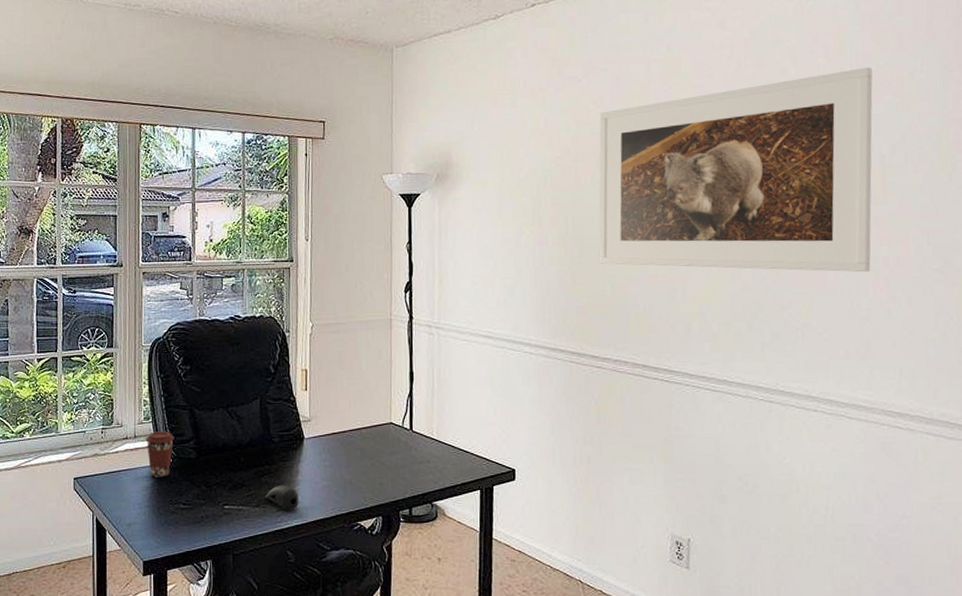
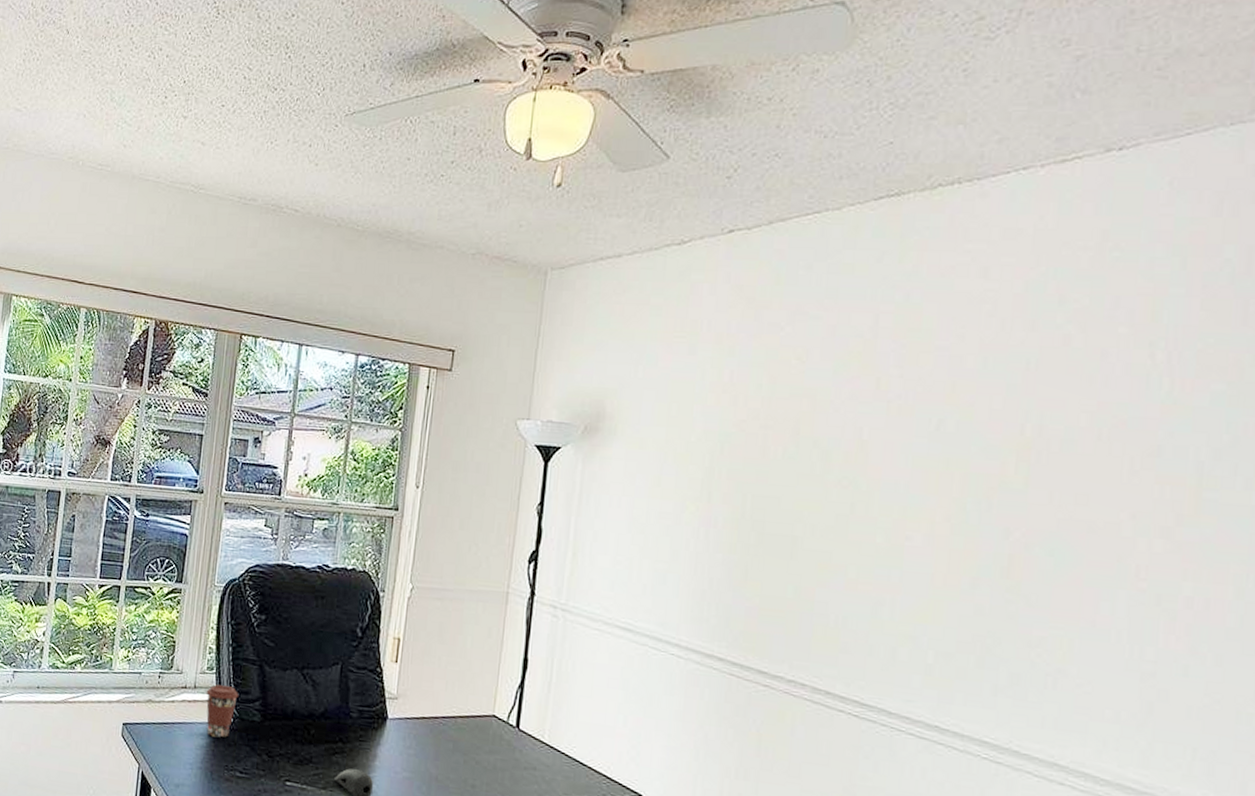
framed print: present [598,67,873,273] -> none [782,343,1197,614]

